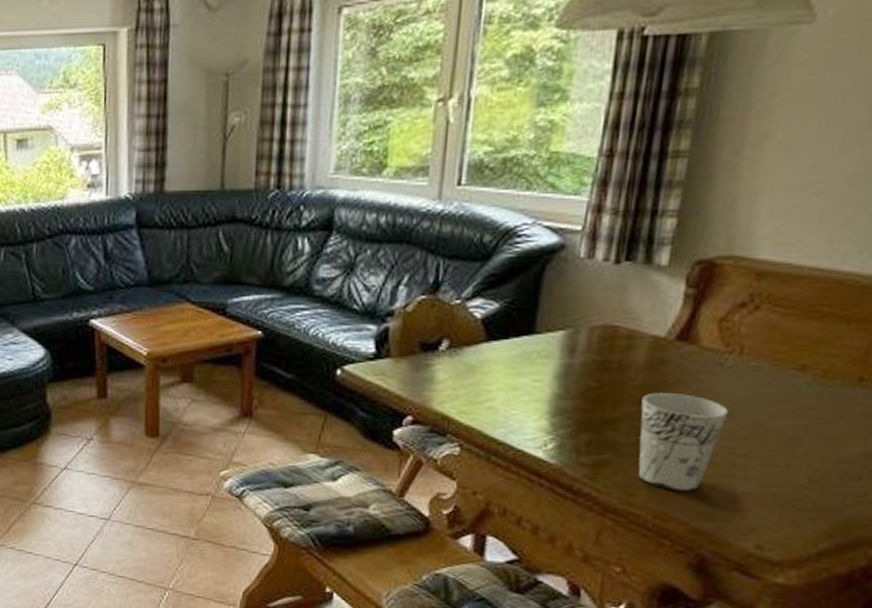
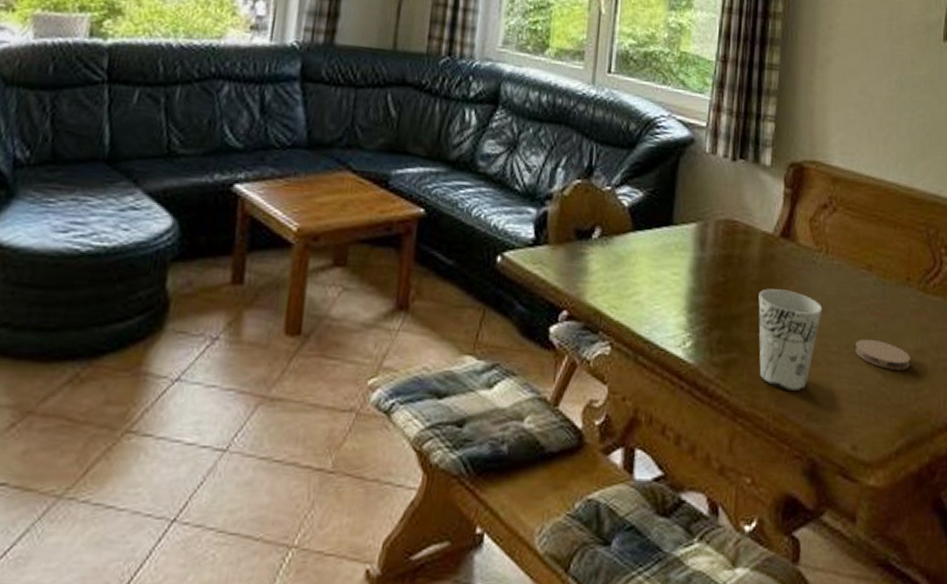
coaster: none [771,442,854,474] -> present [855,338,911,370]

